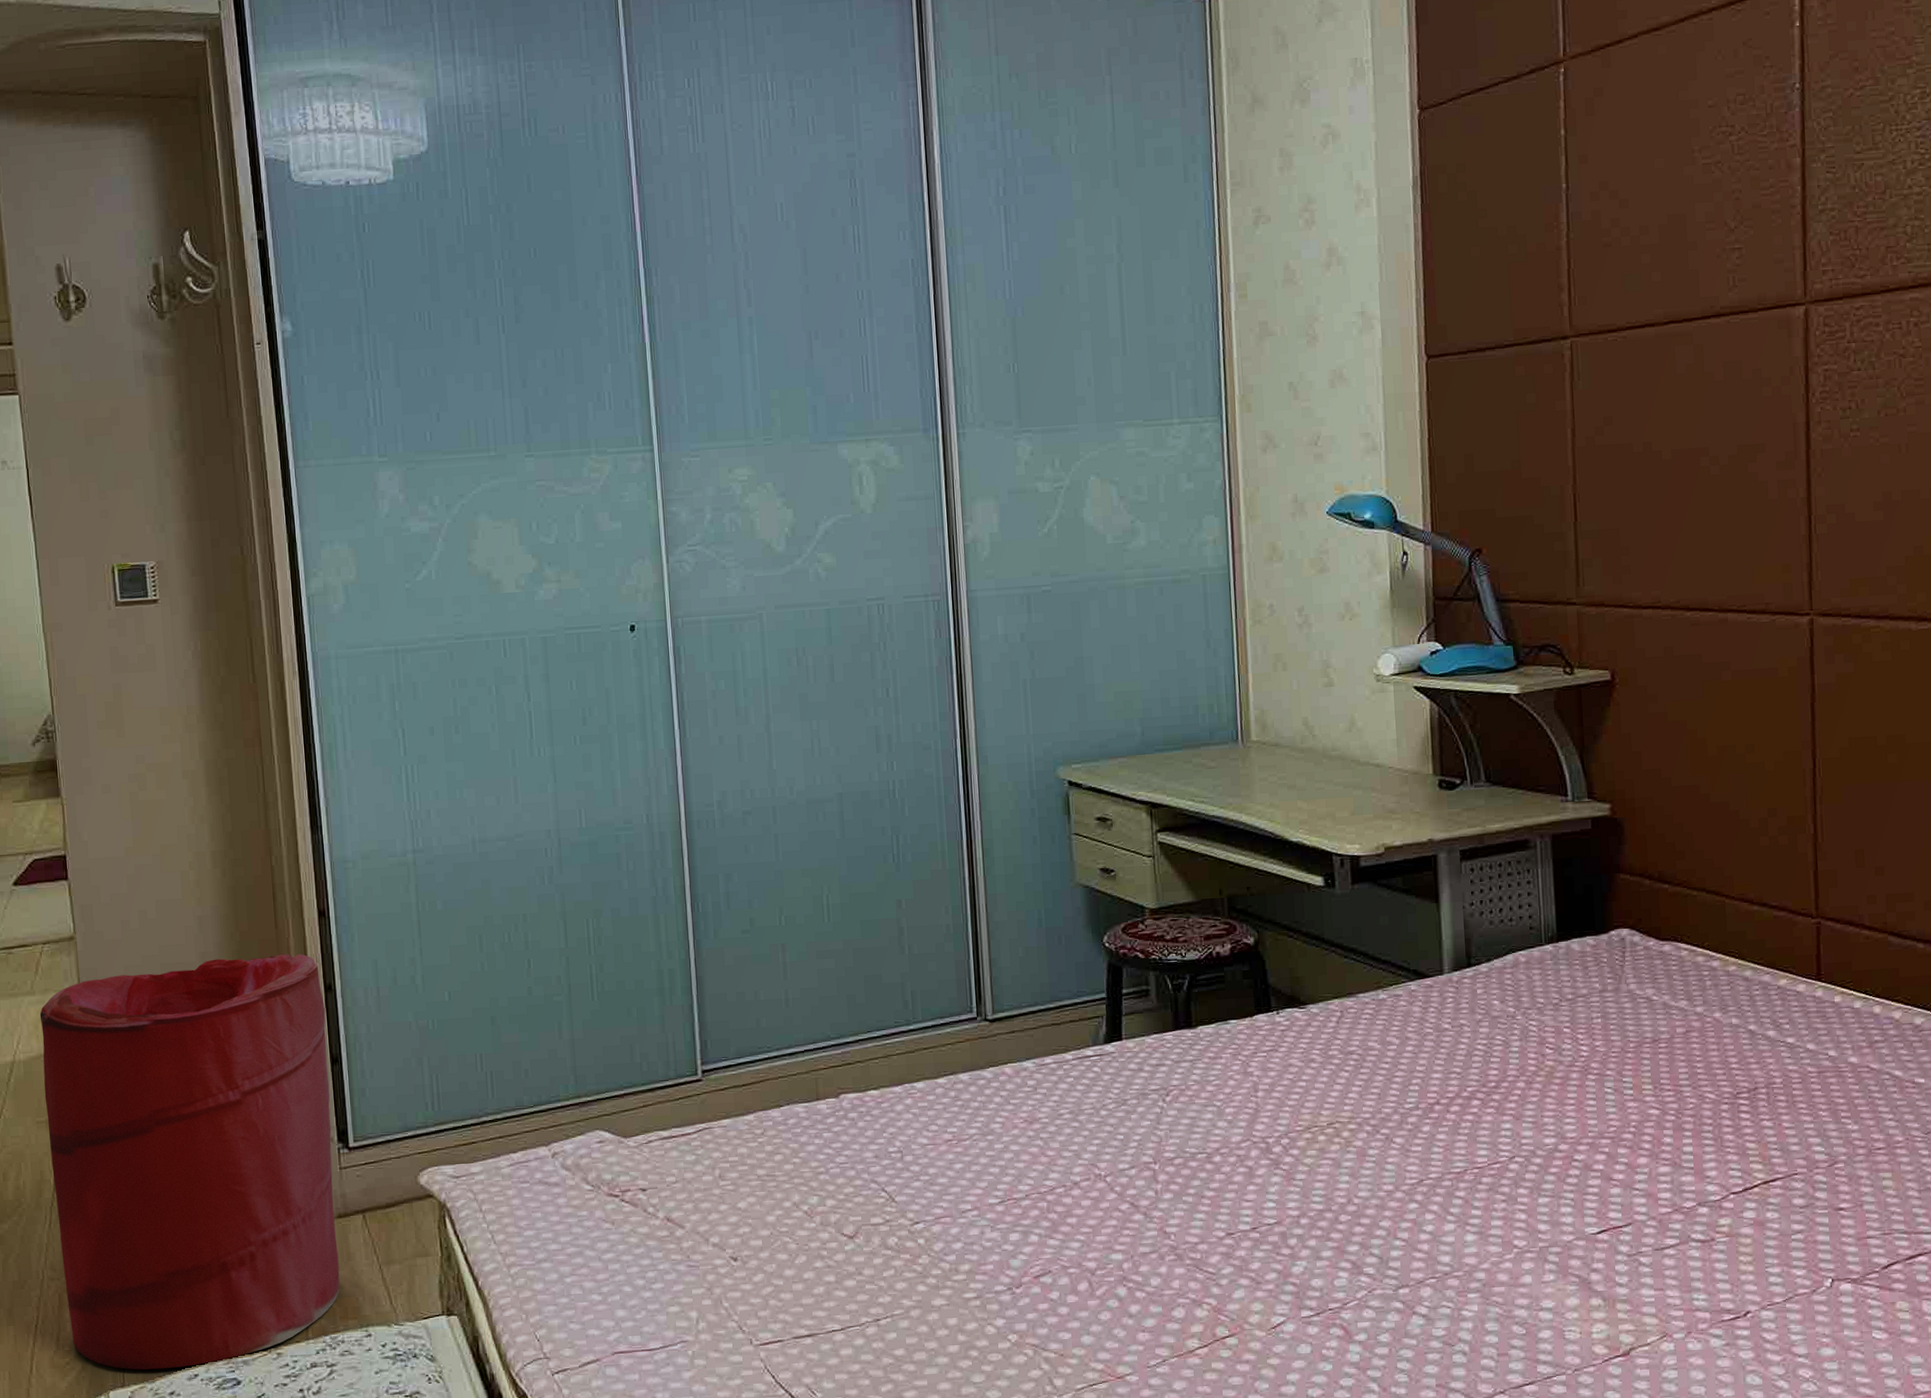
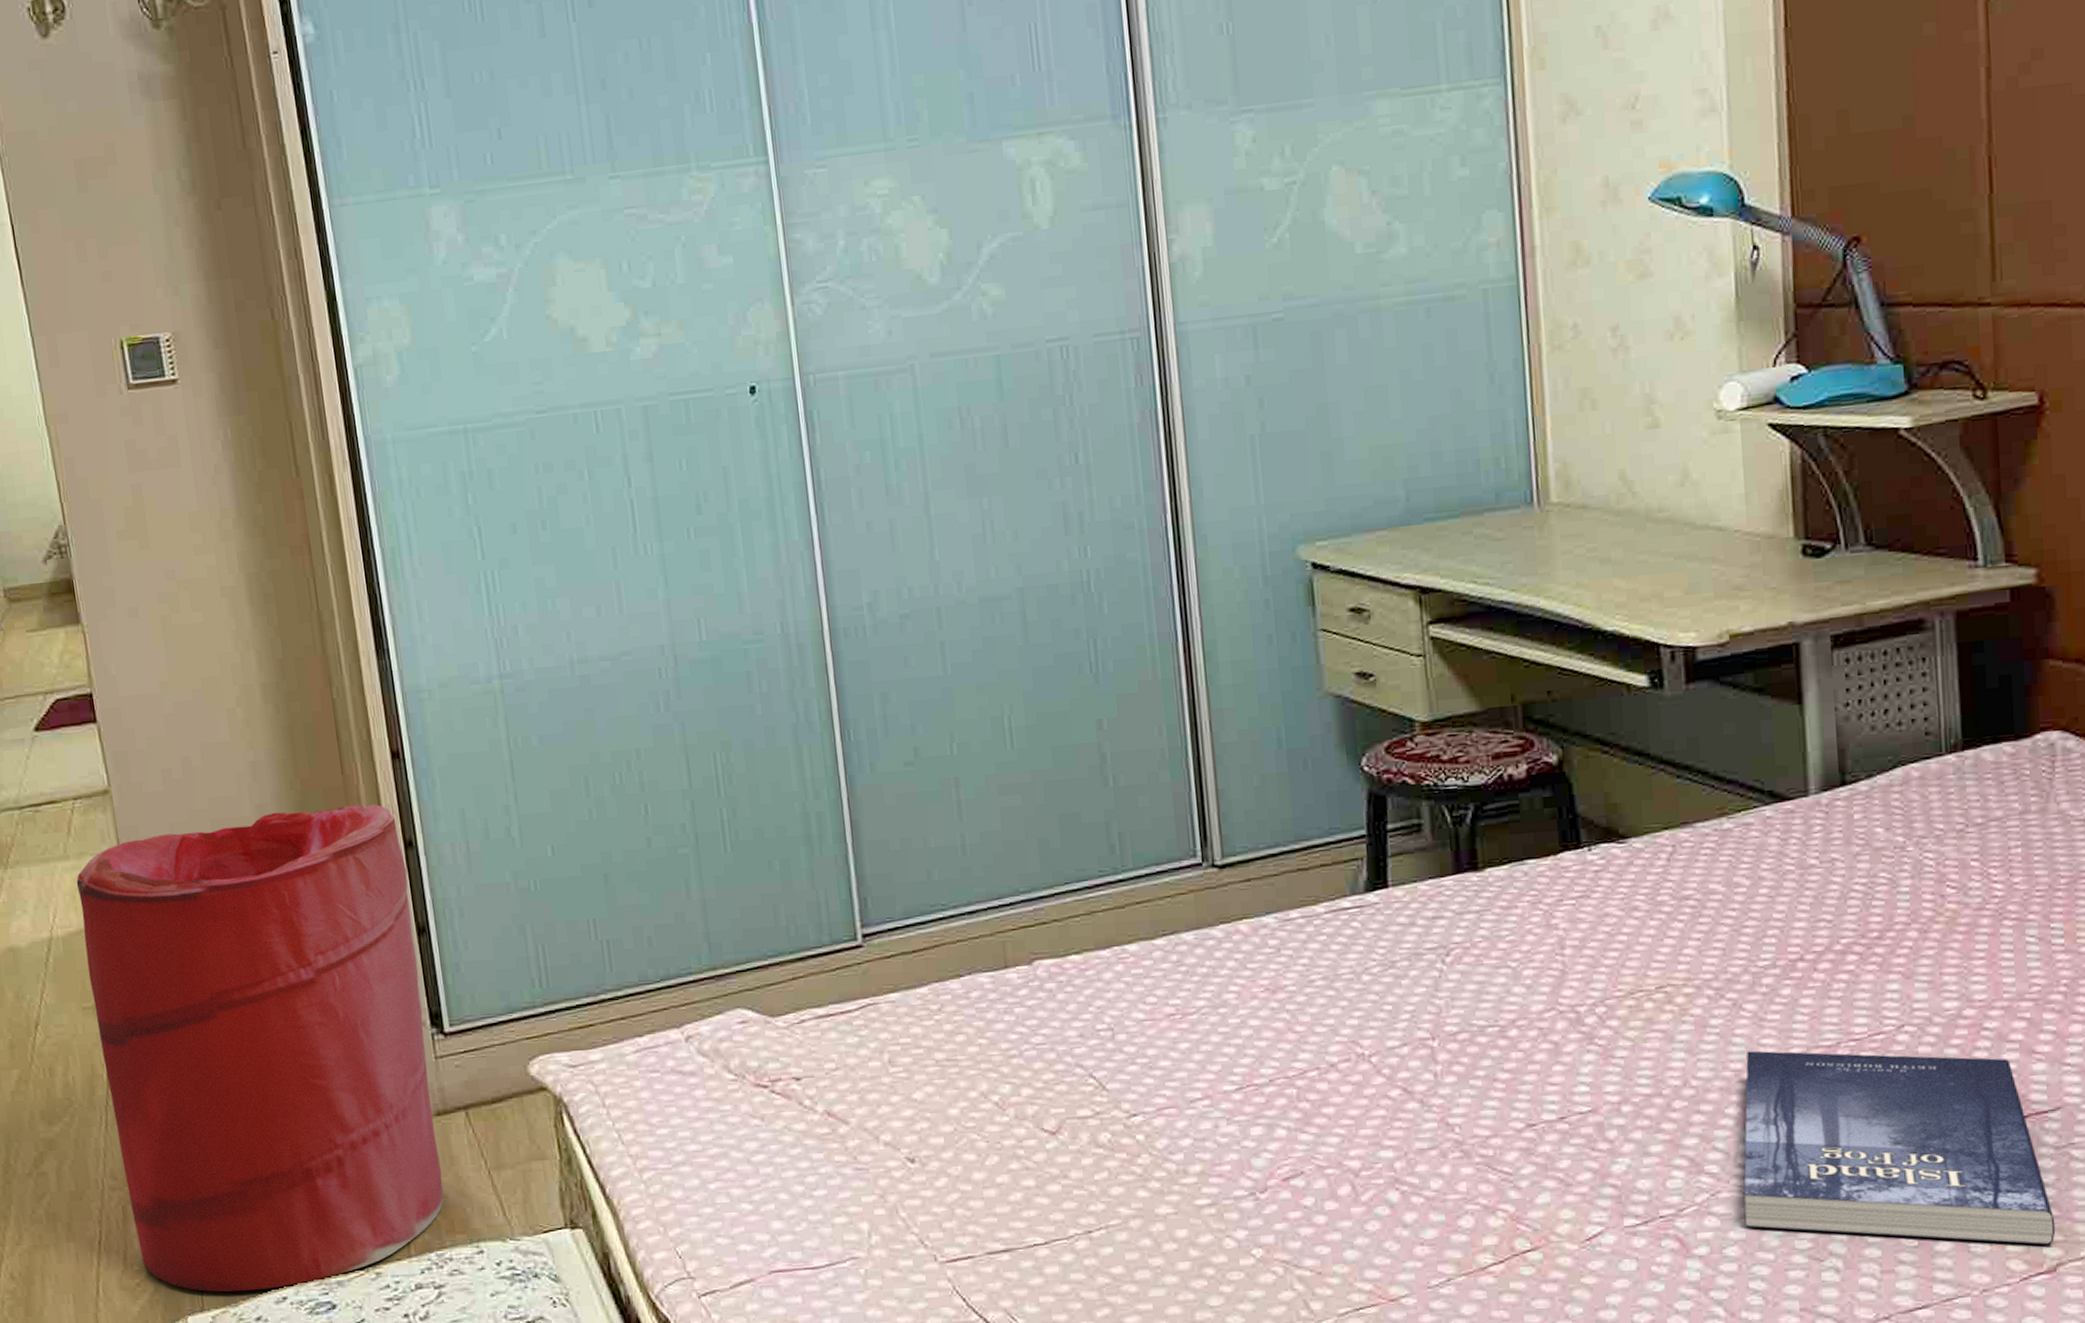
book: none [1393,1175,1629,1334] -> present [1744,1050,2056,1245]

